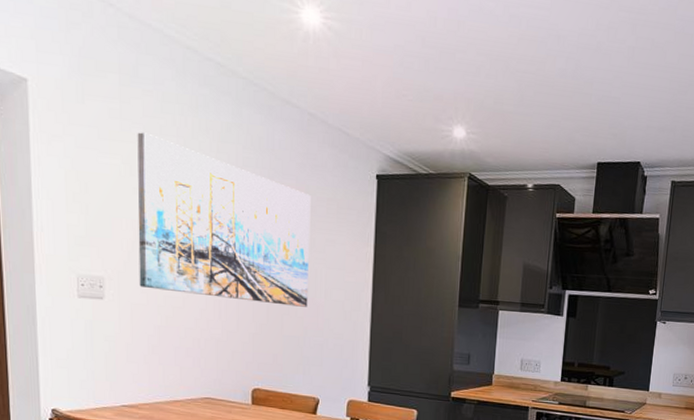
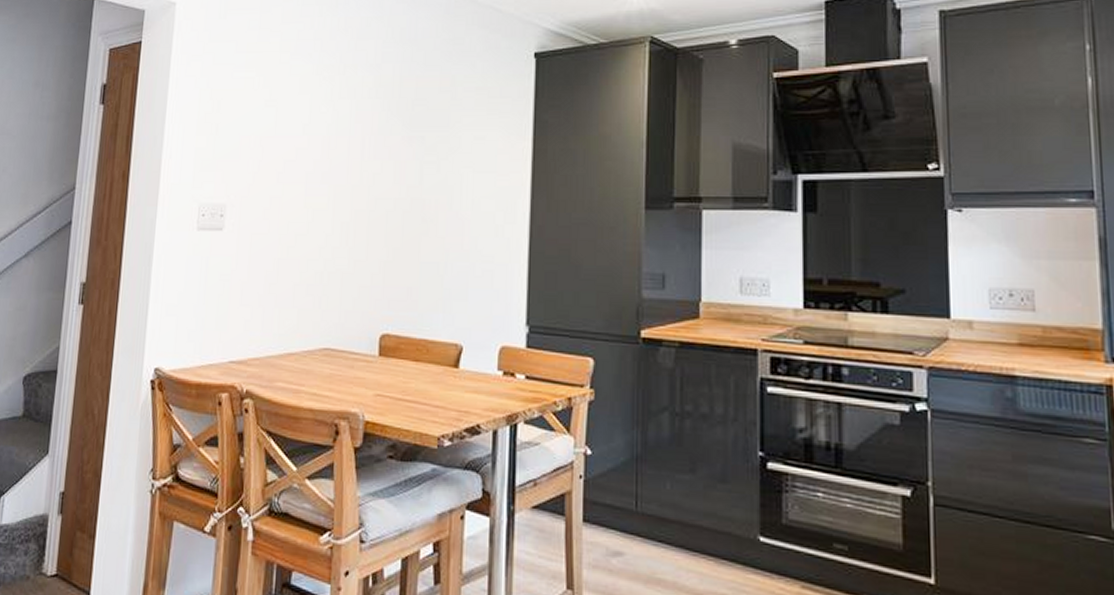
wall art: present [137,132,311,307] -> none [262,40,457,224]

